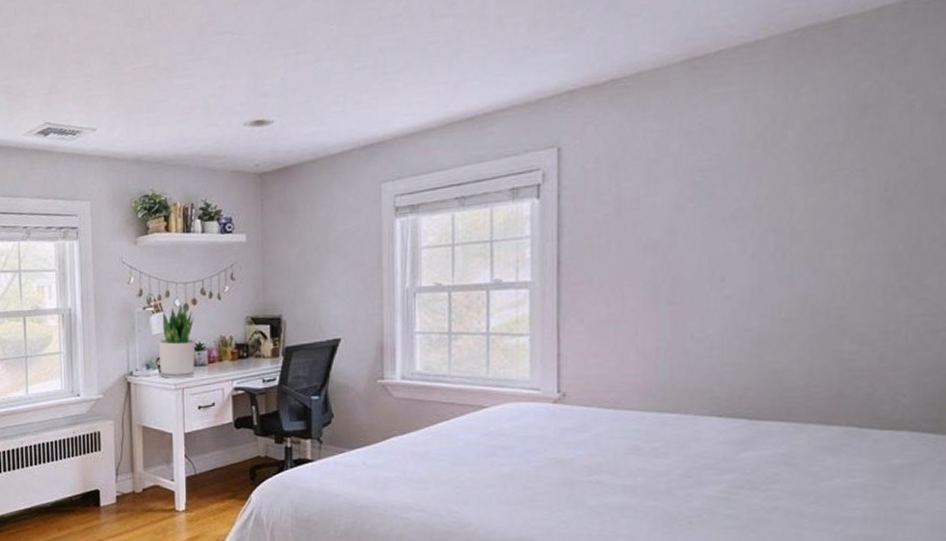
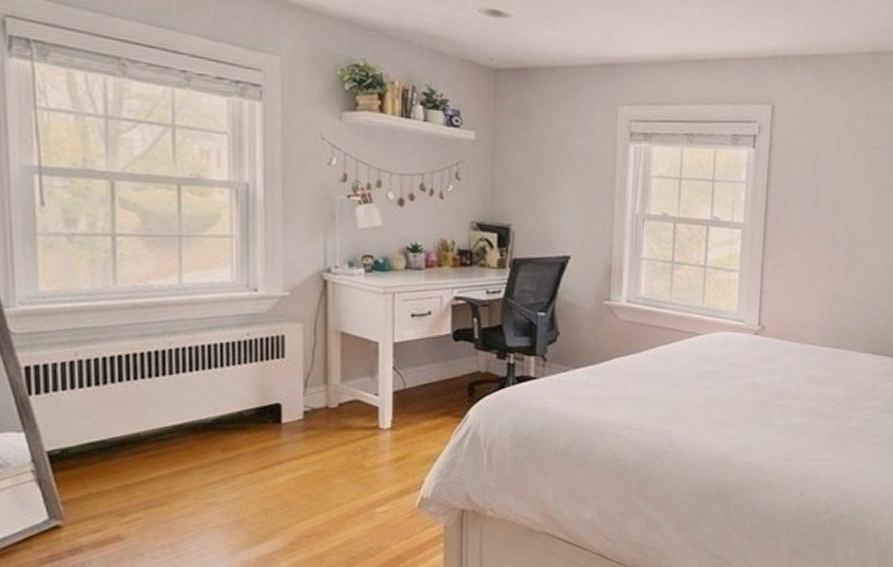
planter: present [158,304,196,379] -> none [365,198,411,283]

